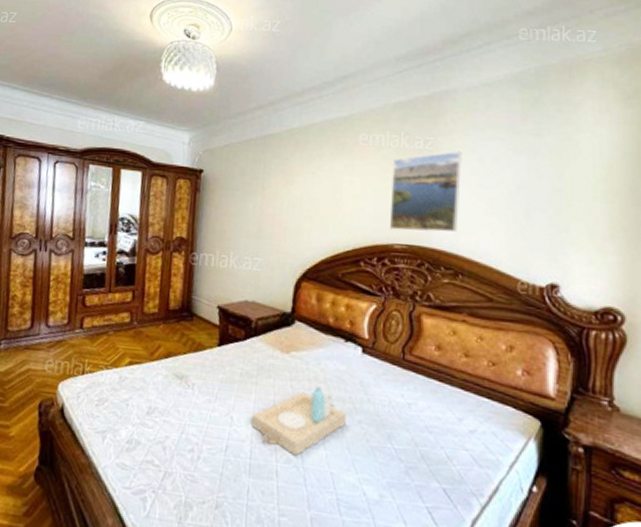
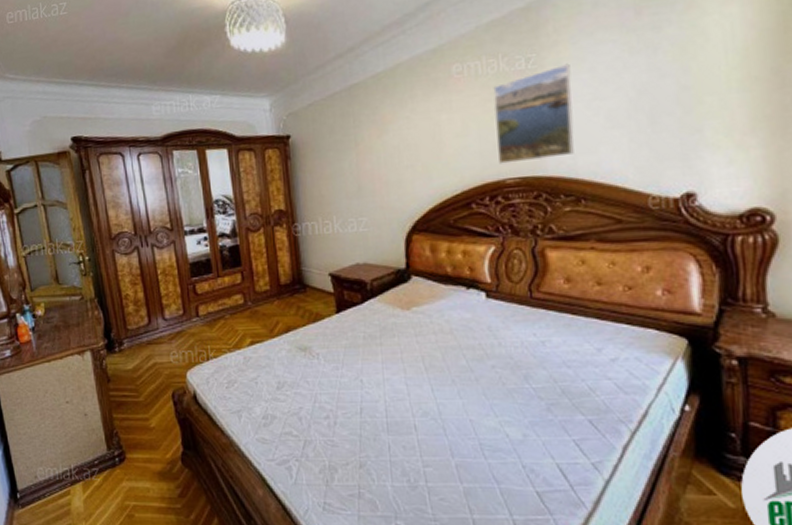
serving tray: present [251,386,346,456] -> none [381,338,479,408]

